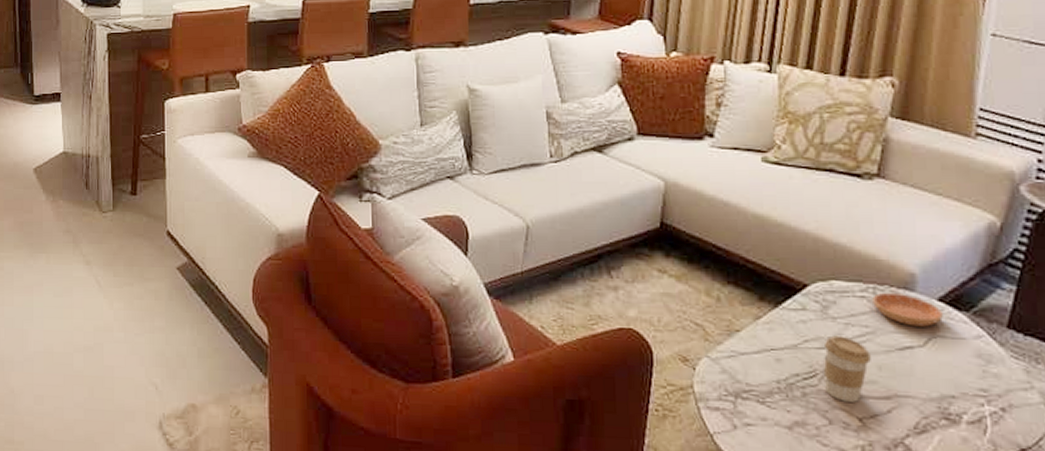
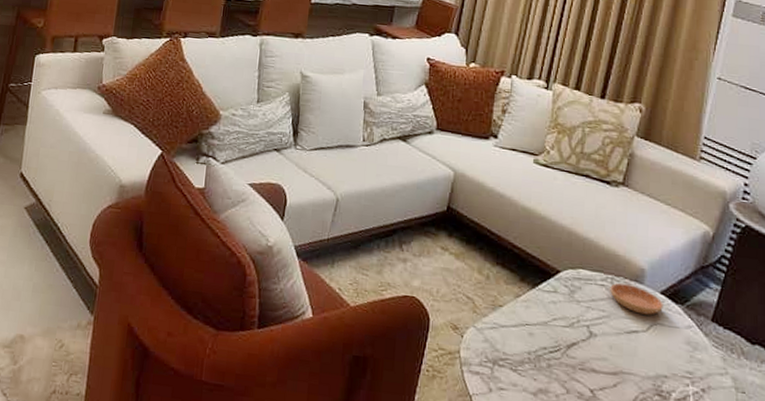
coffee cup: present [824,335,871,402] -> none [566,316,604,376]

